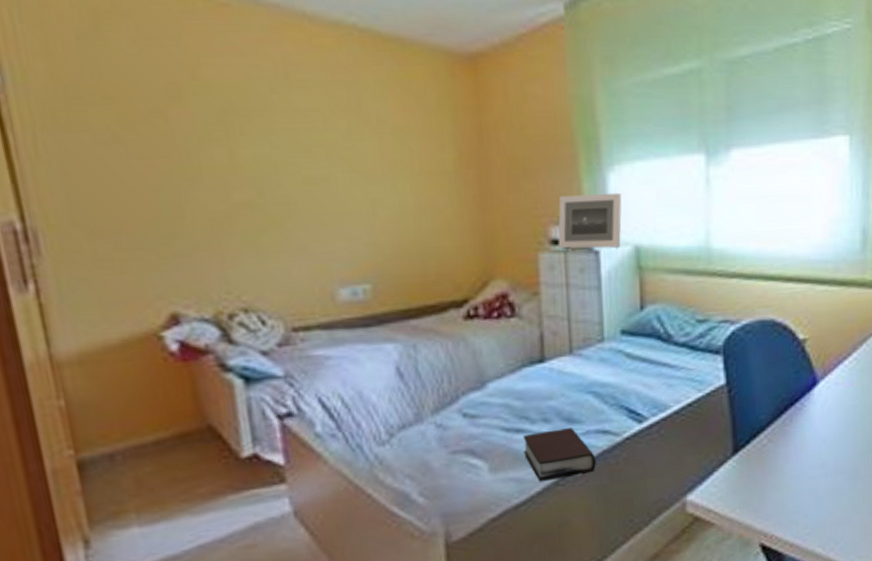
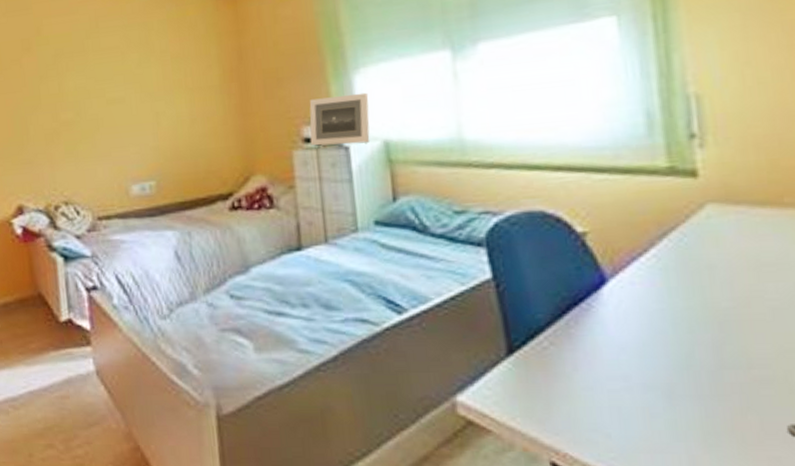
bible: present [523,428,596,482] -> none [284,315,356,366]

